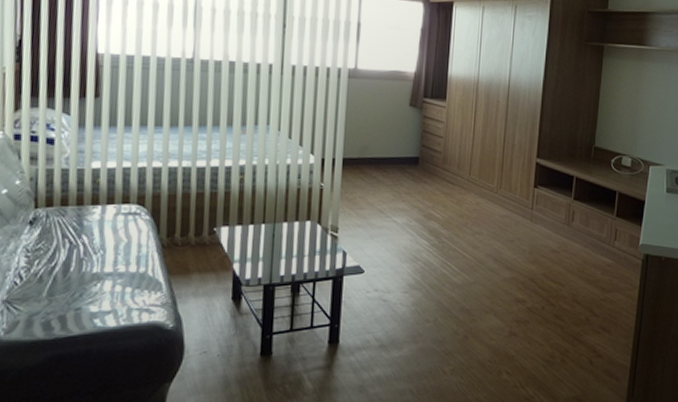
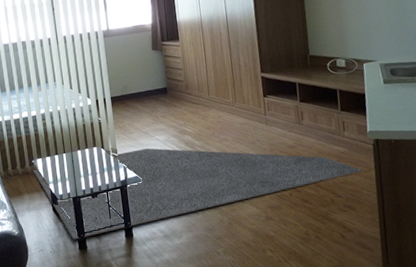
rug: none [213,231,626,341] -> present [33,148,362,239]

